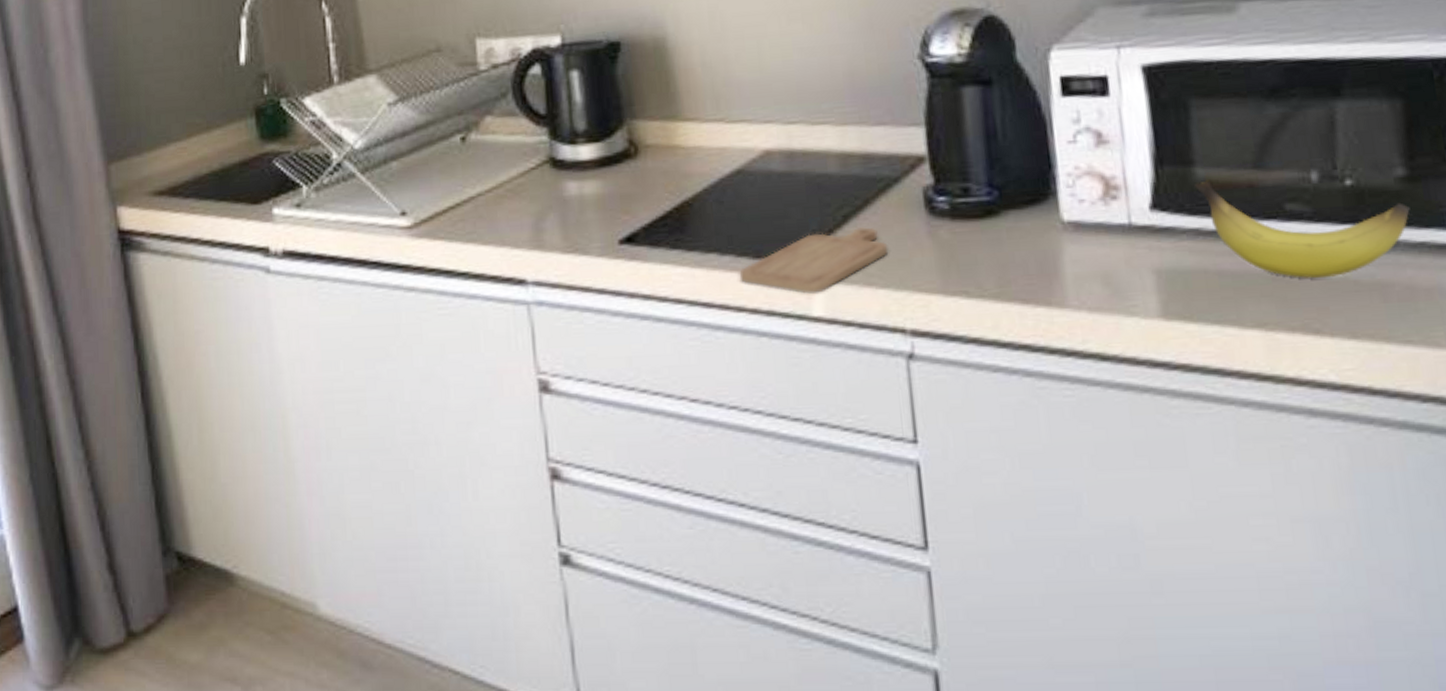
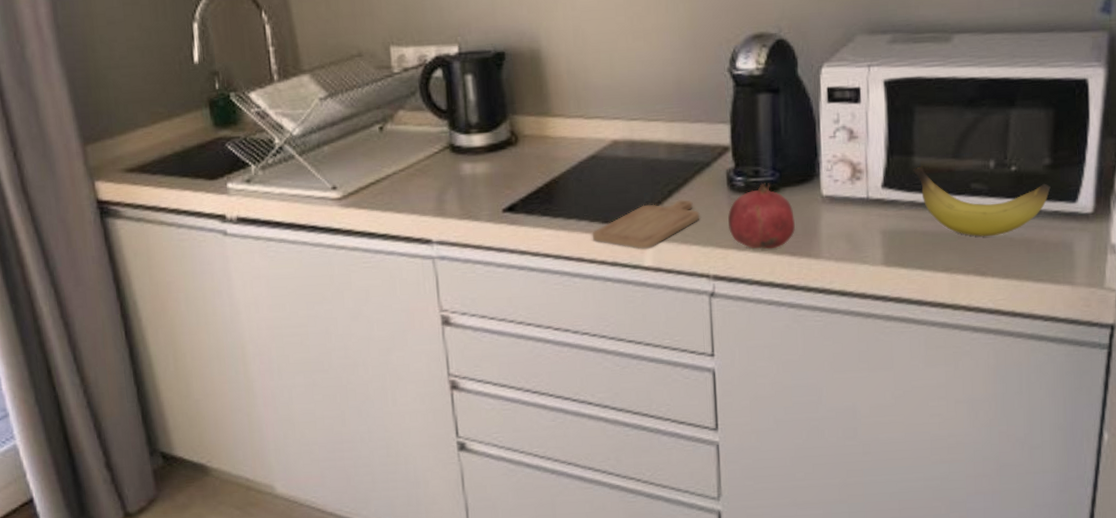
fruit: none [928,204,1026,295] -> present [728,183,795,249]

